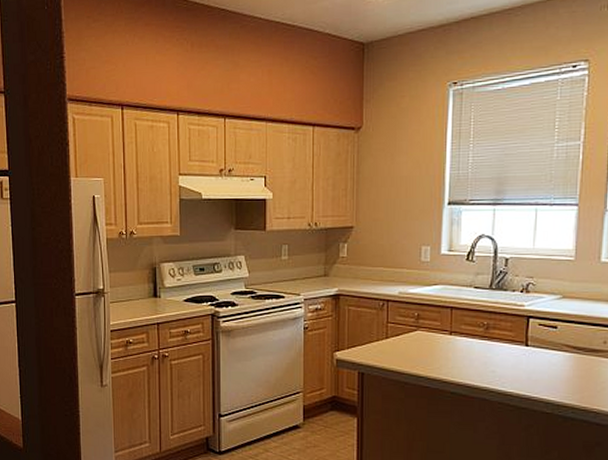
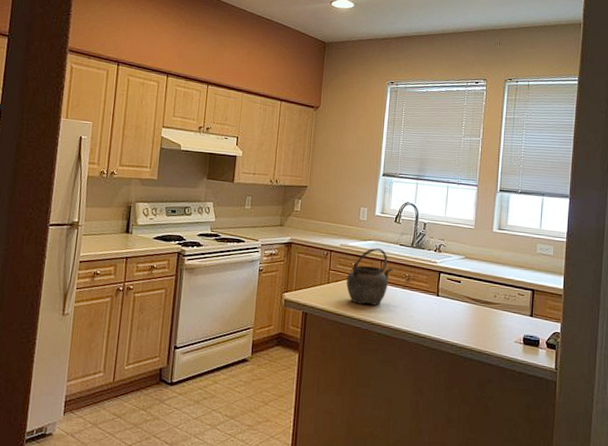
kettle: none [408,292,467,361] -> present [346,247,393,306]

